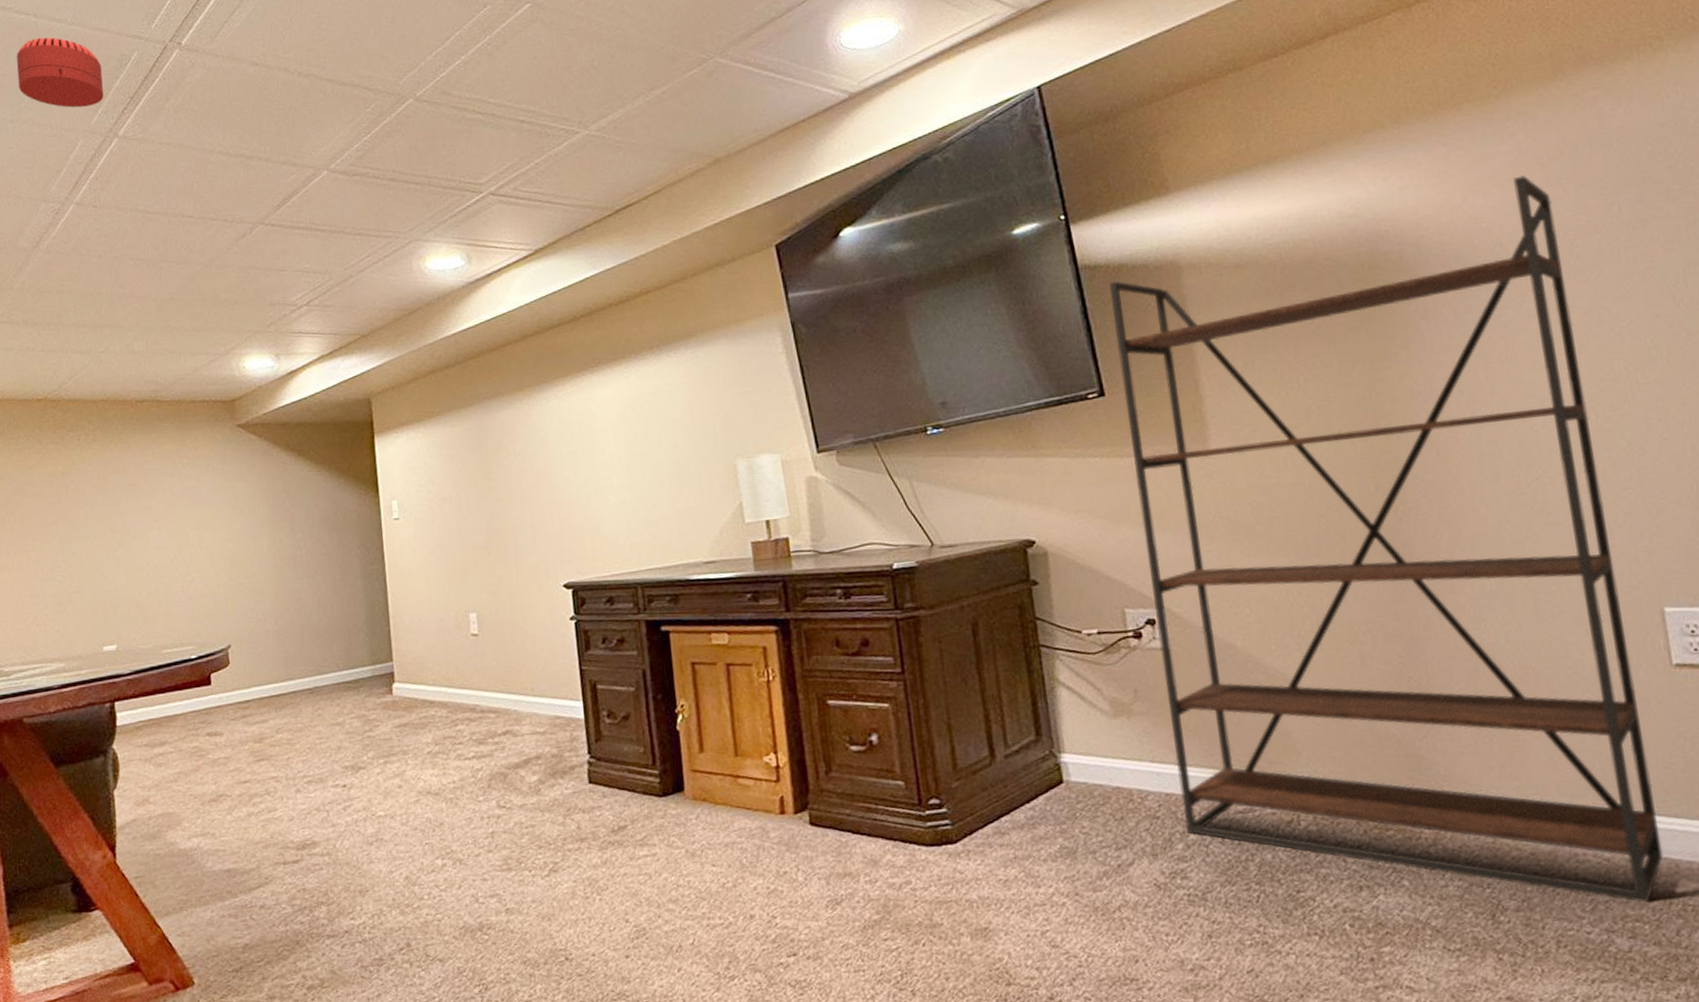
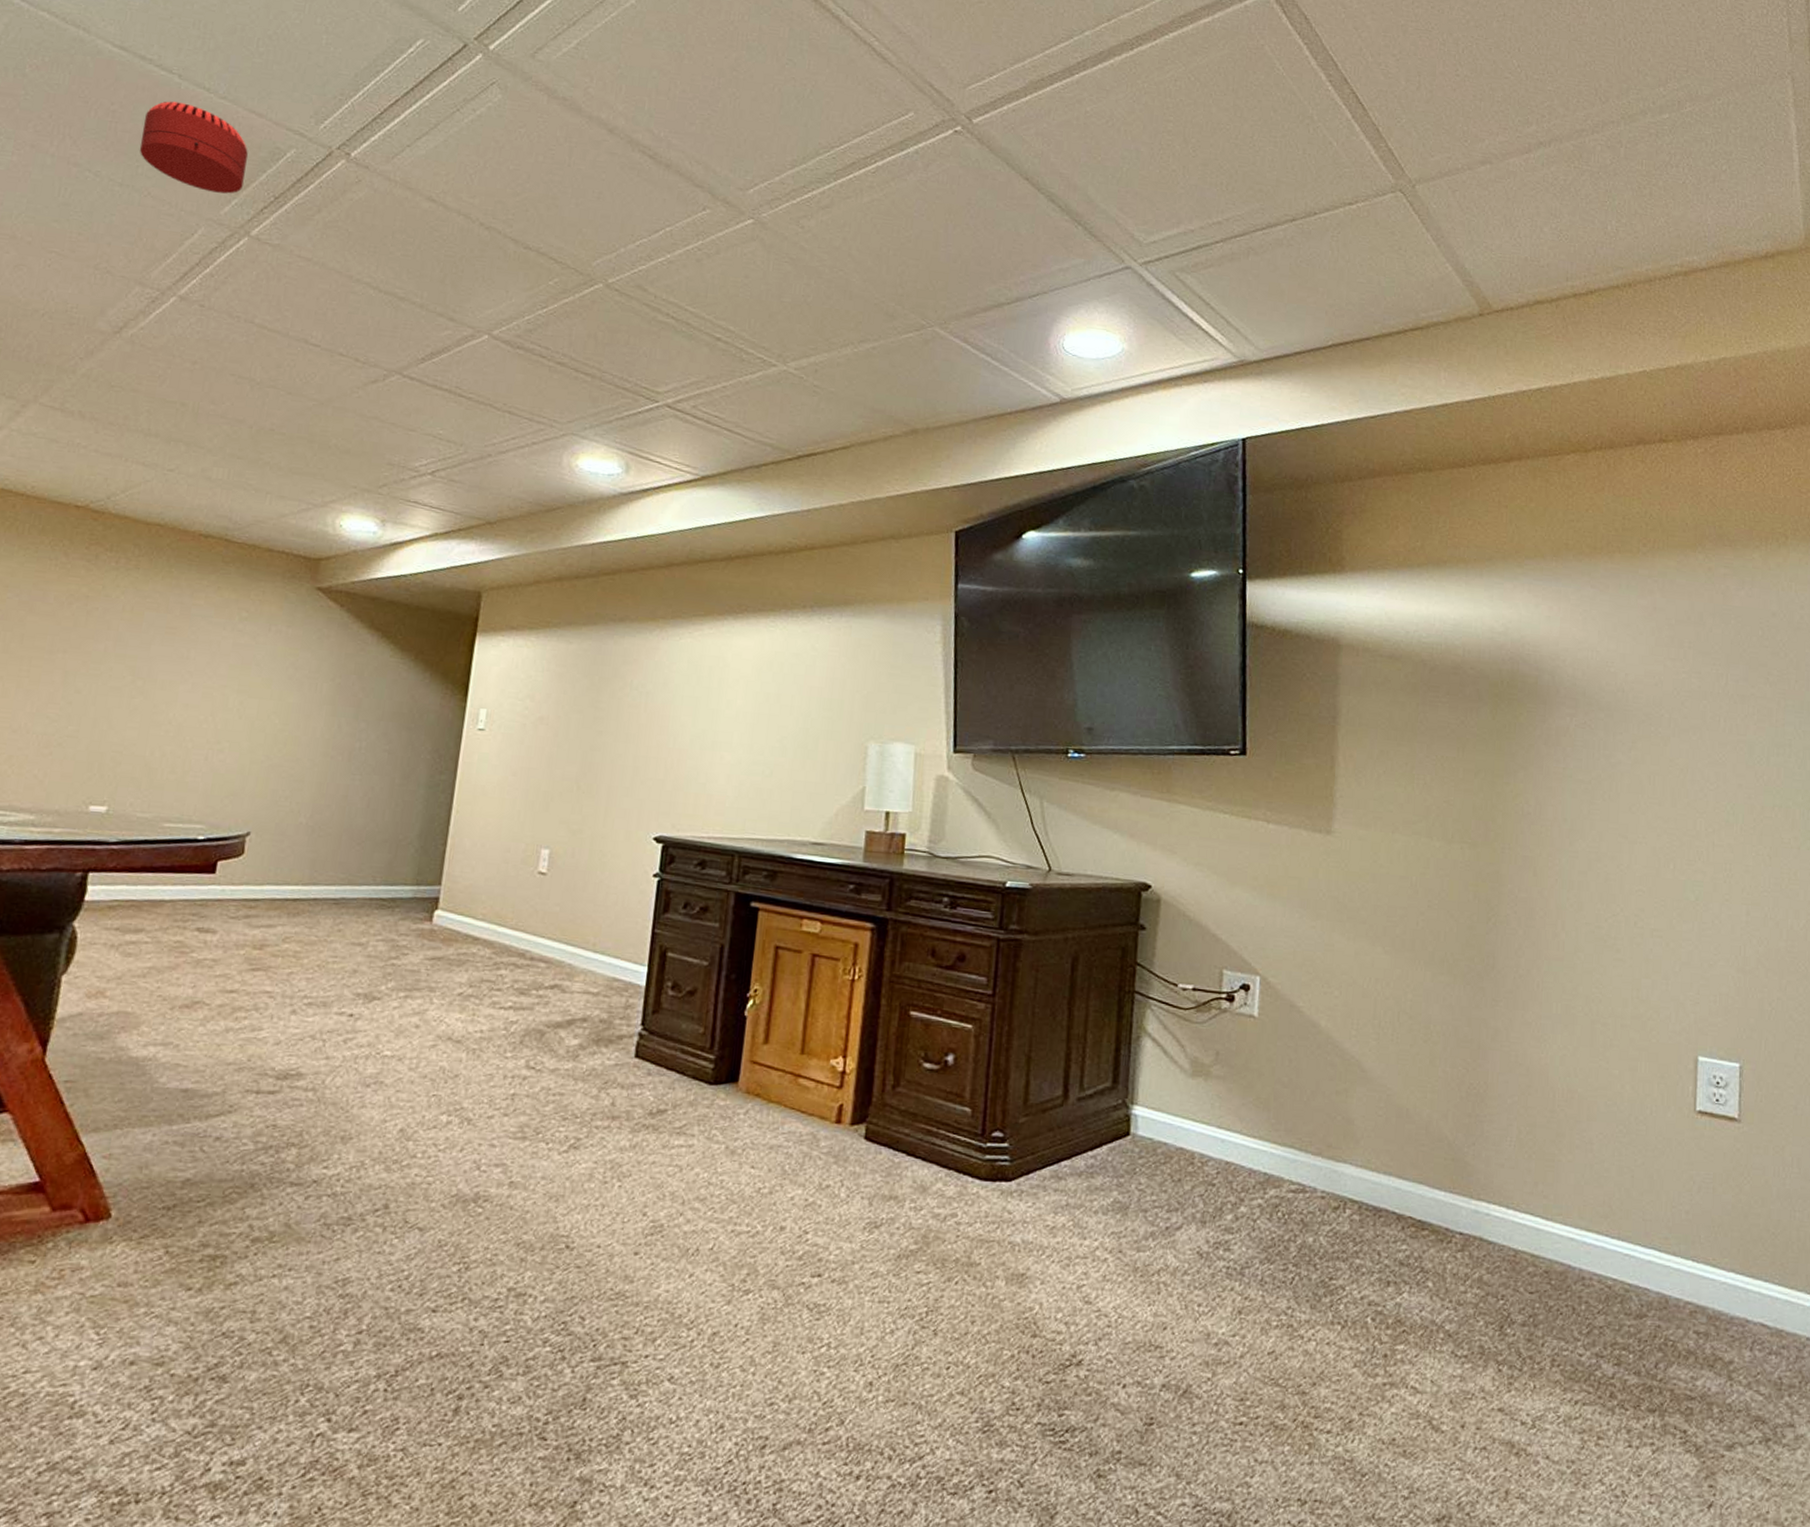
bookshelf: present [1109,175,1664,903] -> none [1238,631,1672,1333]

